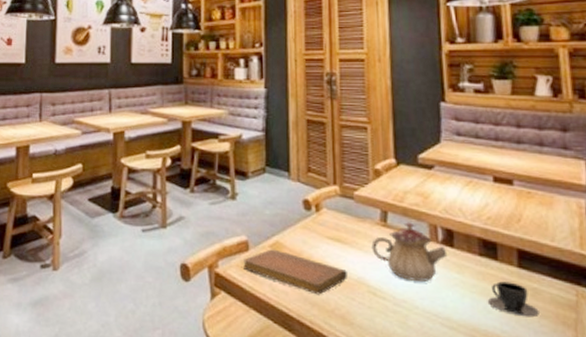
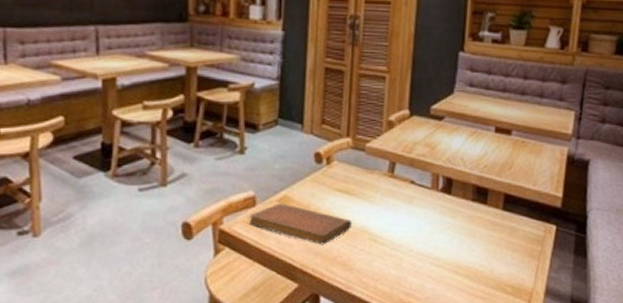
teapot: present [371,222,448,282] -> none [377,172,445,227]
teacup: present [488,281,539,318] -> none [473,223,513,252]

